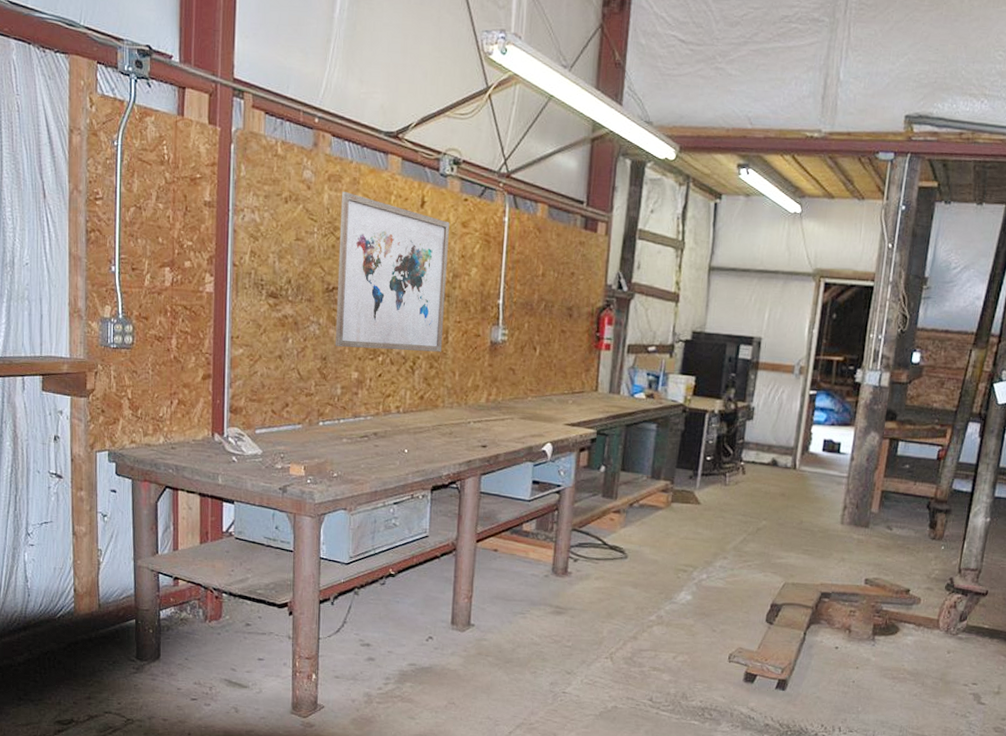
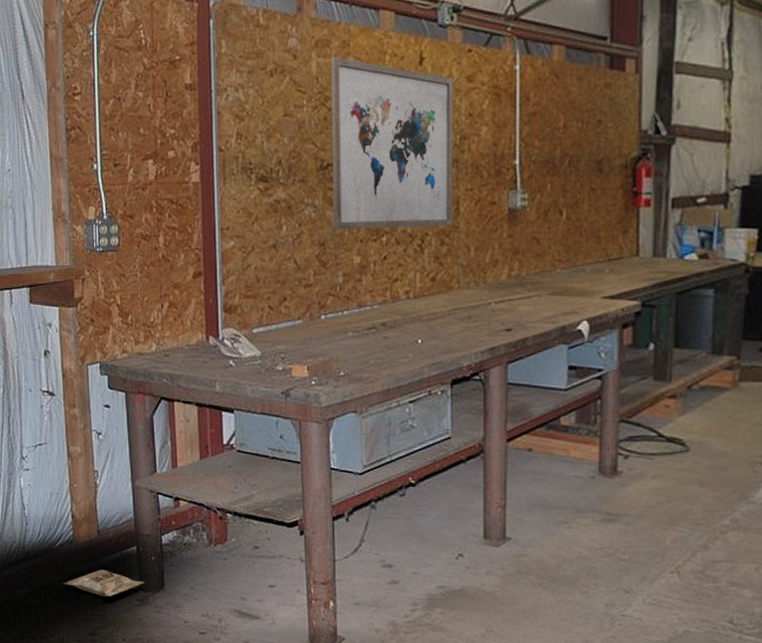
bag: none [63,639,142,665] -> present [63,569,145,598]

